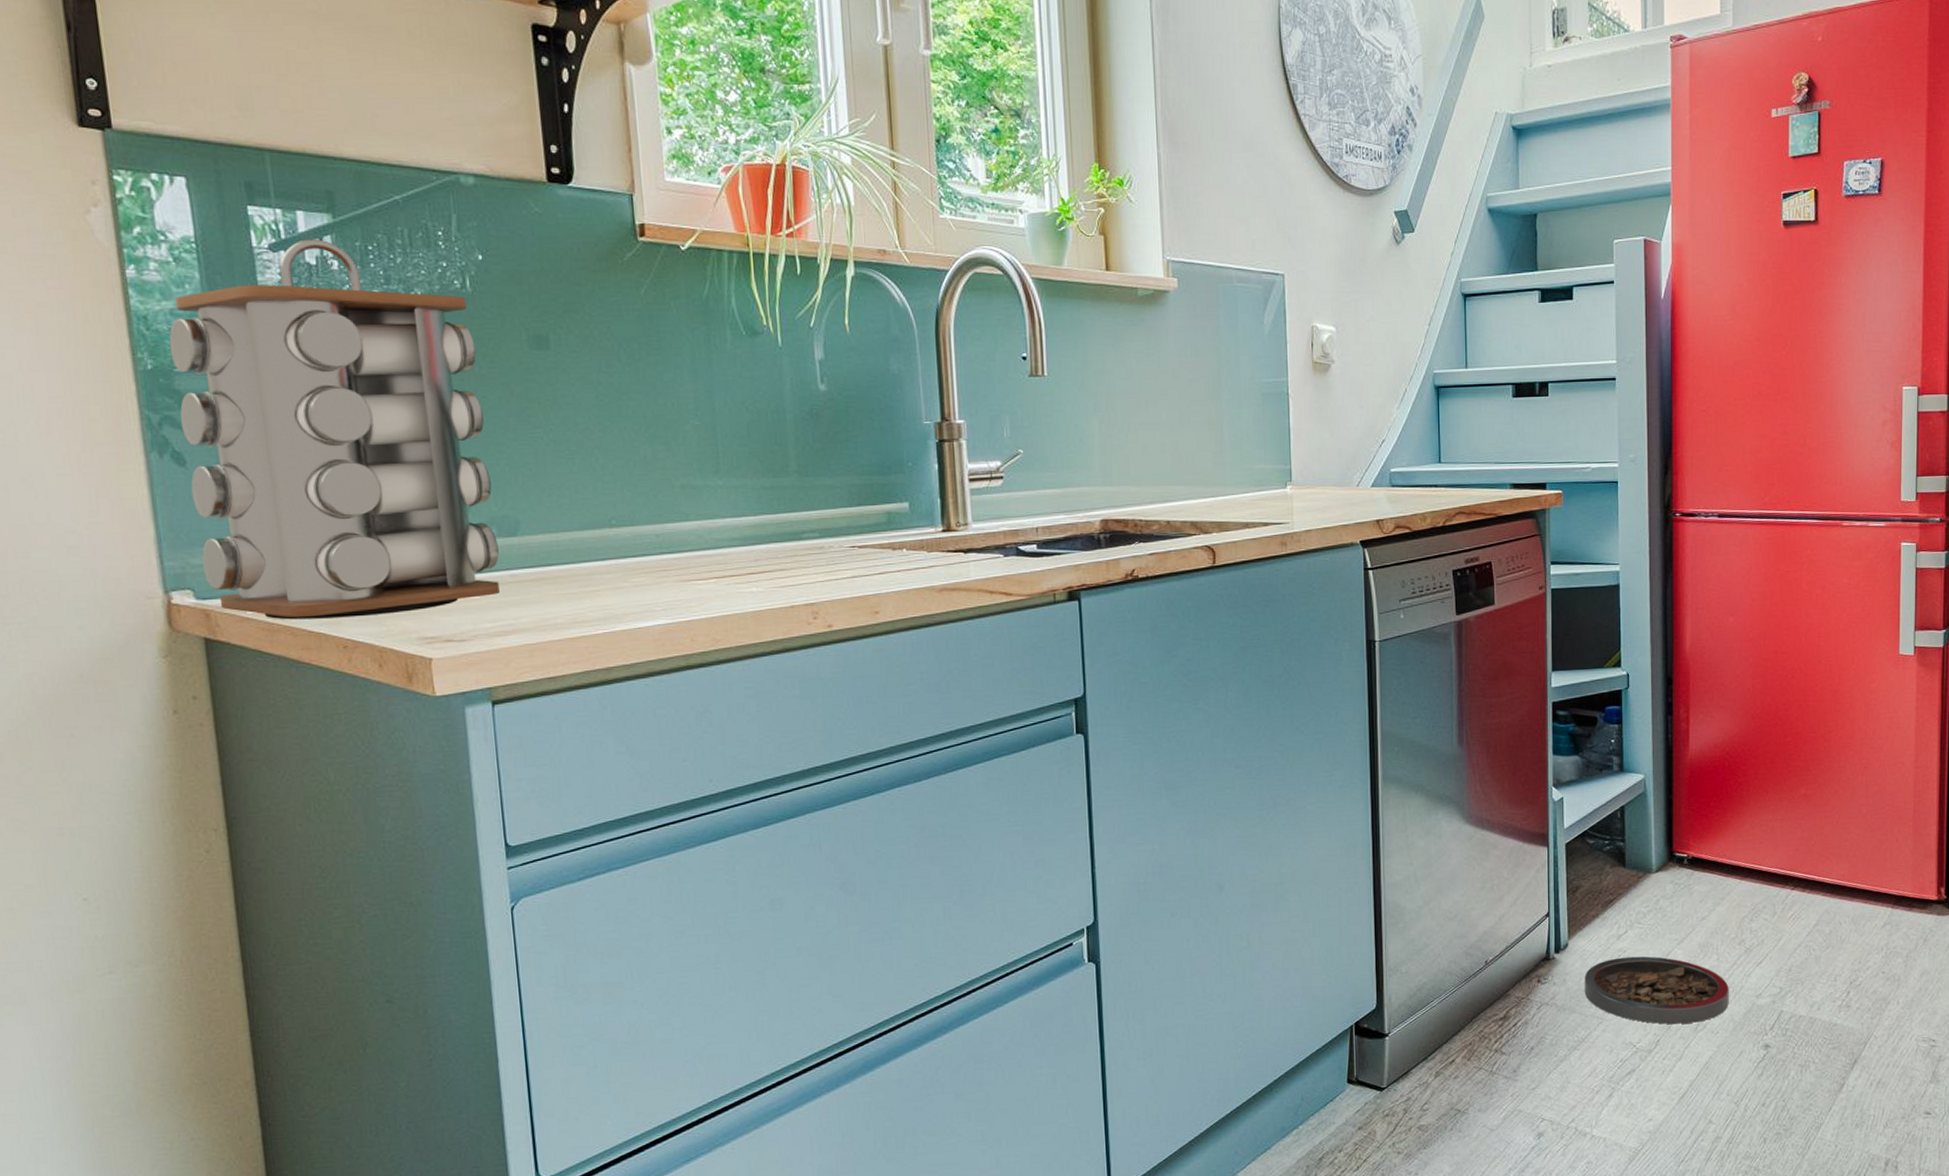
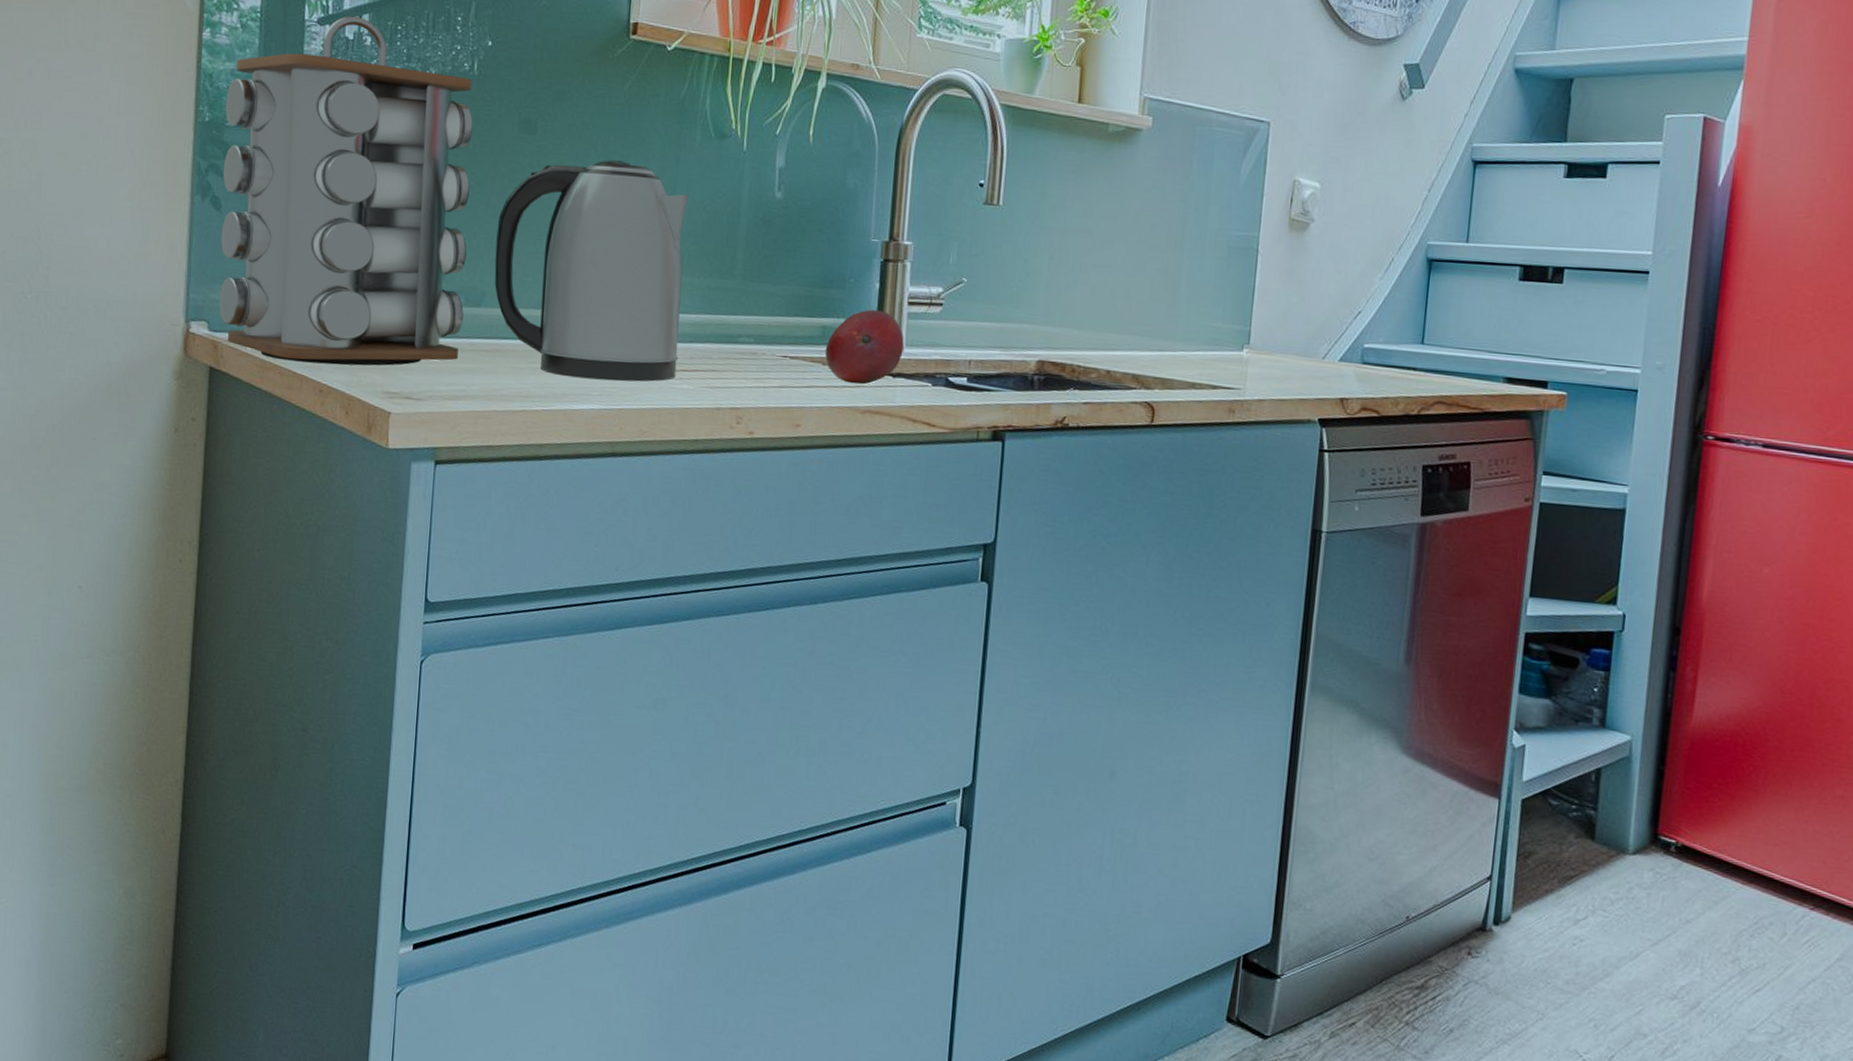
kettle: none [521,368,743,596] -> present [494,160,690,382]
fruit: none [893,490,971,565] -> present [825,309,904,385]
pet bowl: present [1584,956,1729,1025] -> none [1524,946,1713,1046]

